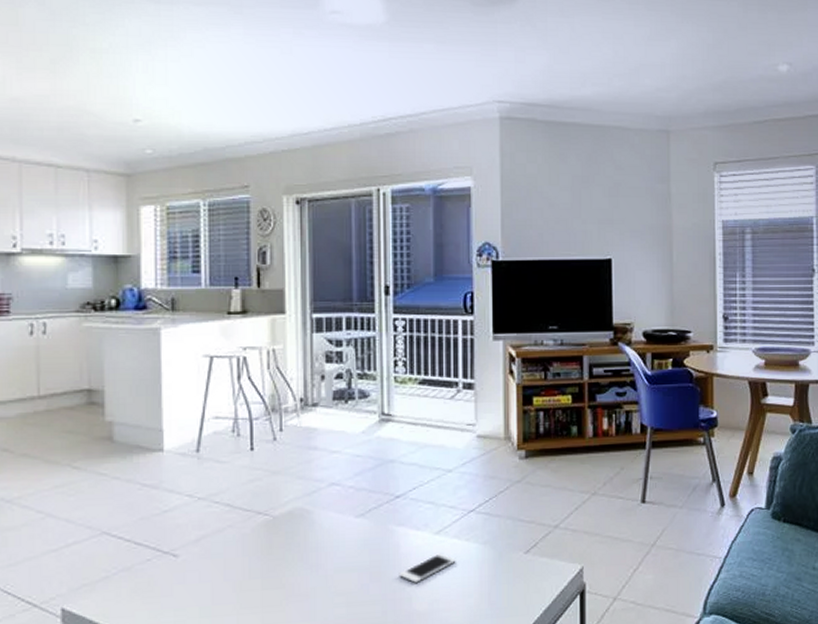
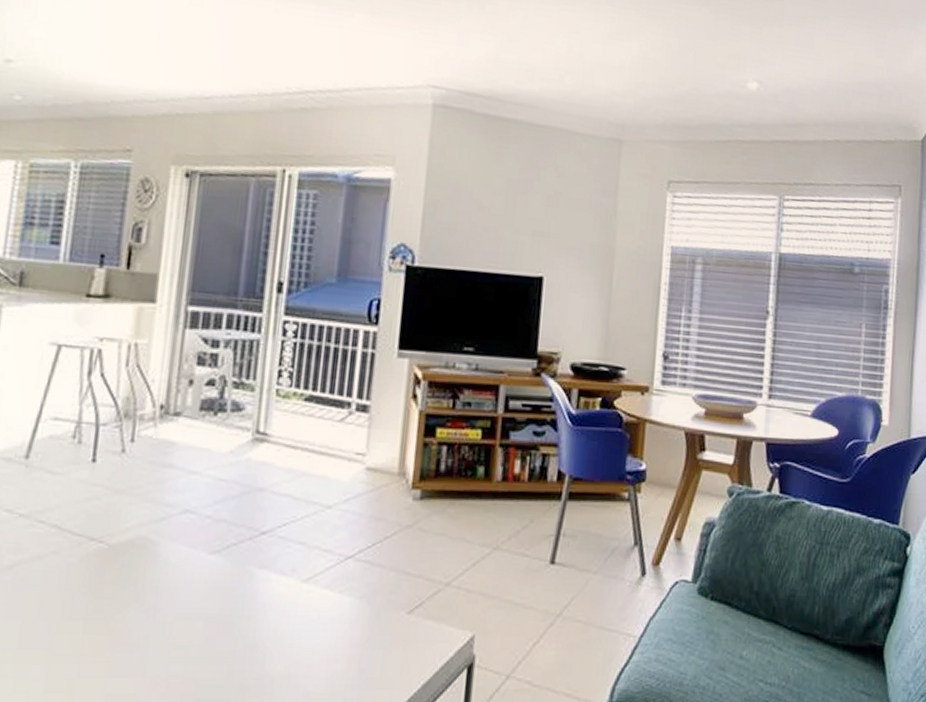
cell phone: present [399,553,456,583] -> none [253,605,325,639]

